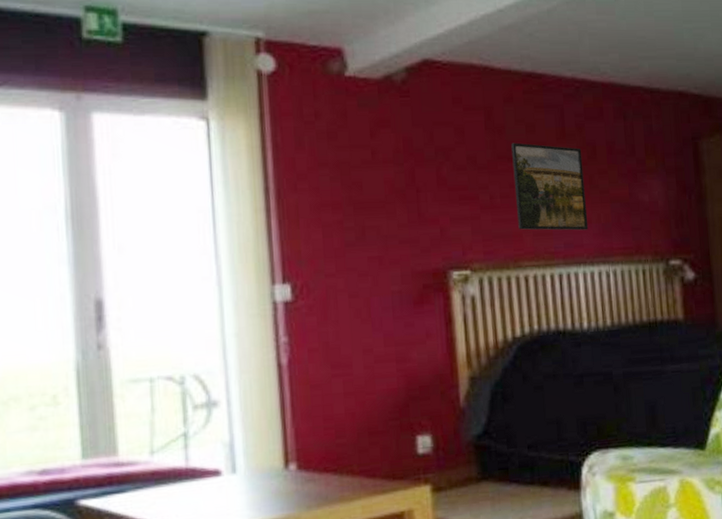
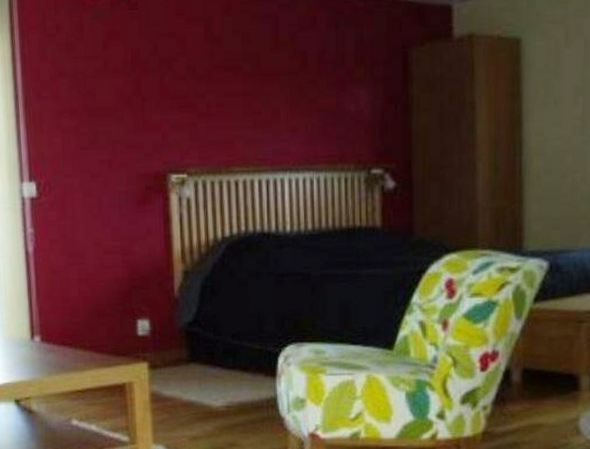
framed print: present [511,143,589,231] -> none [228,53,296,139]

